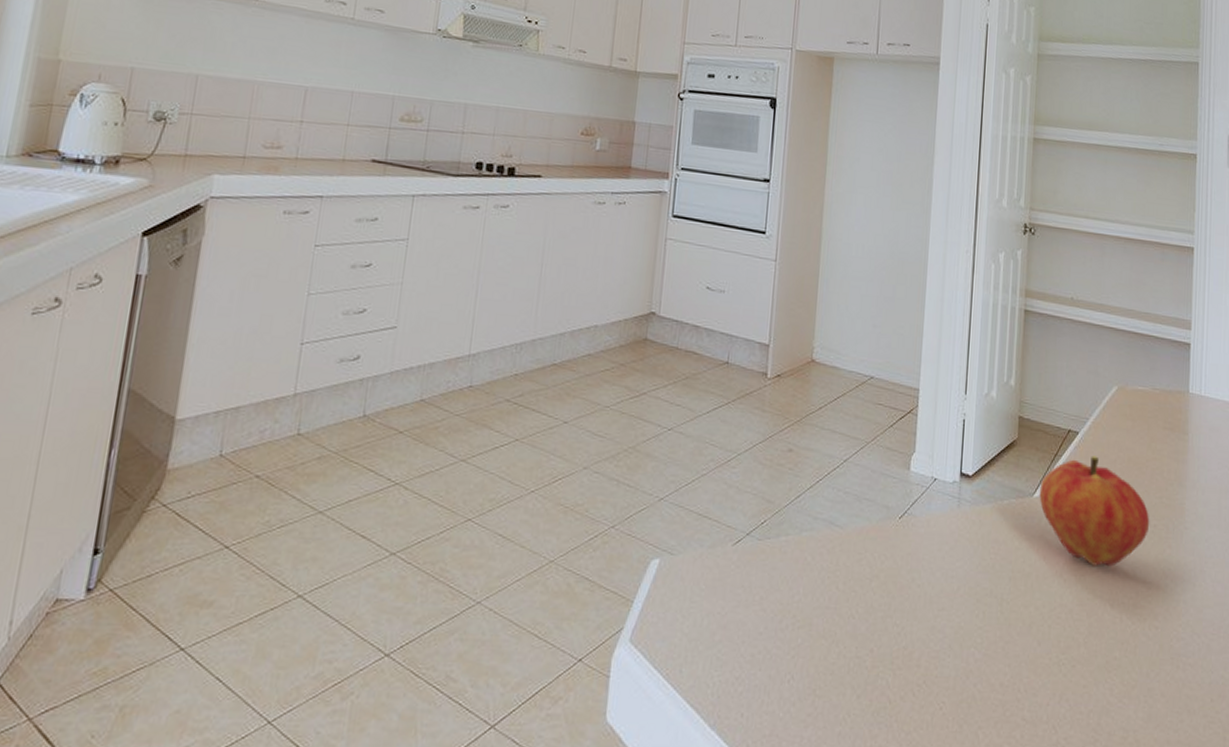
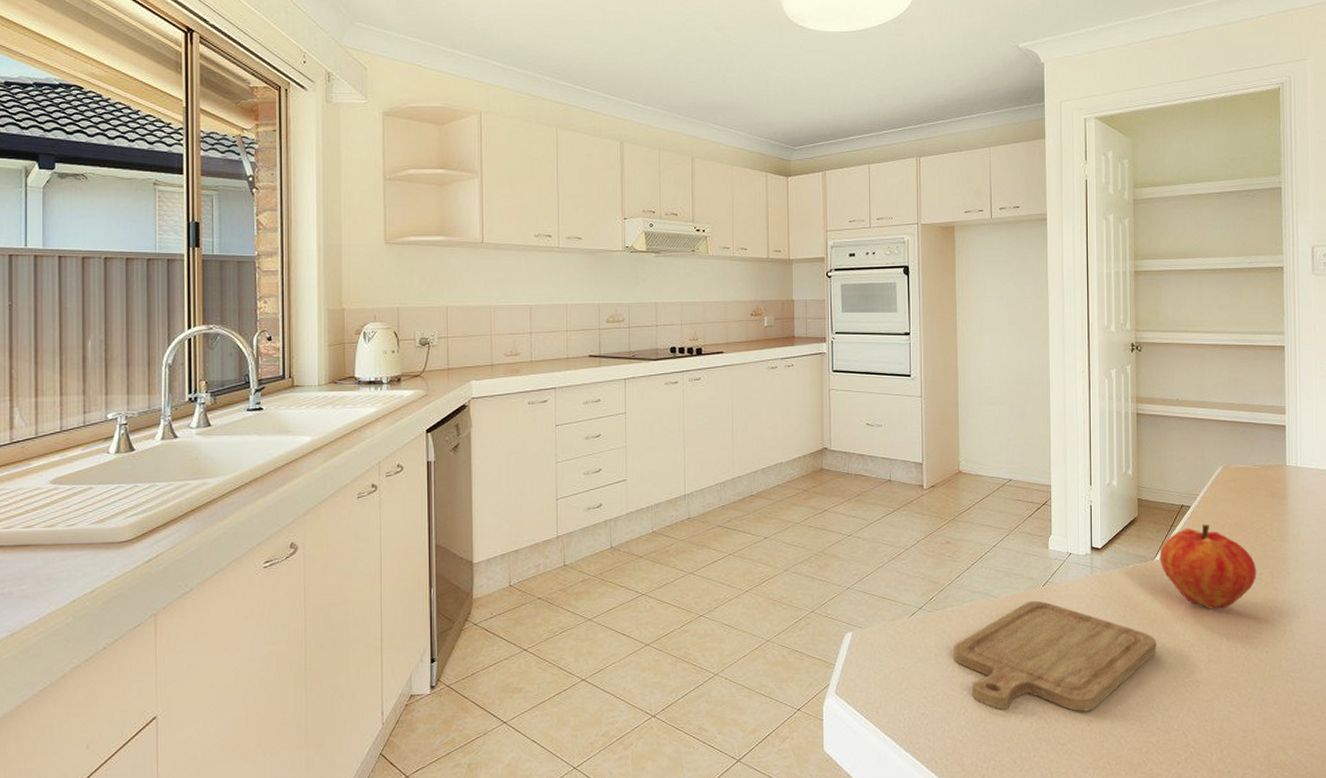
chopping board: none [783,536,1029,690] -> present [954,600,1157,712]

